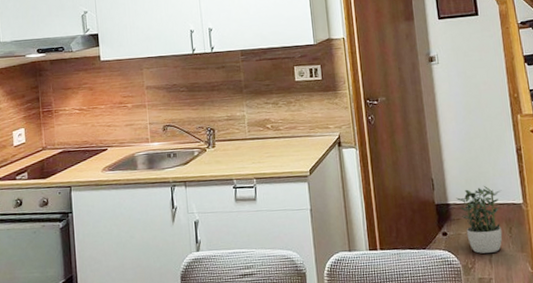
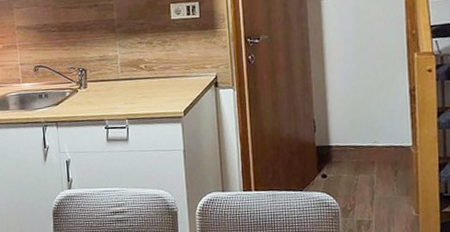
potted plant: present [456,185,503,254] -> none [339,127,390,196]

